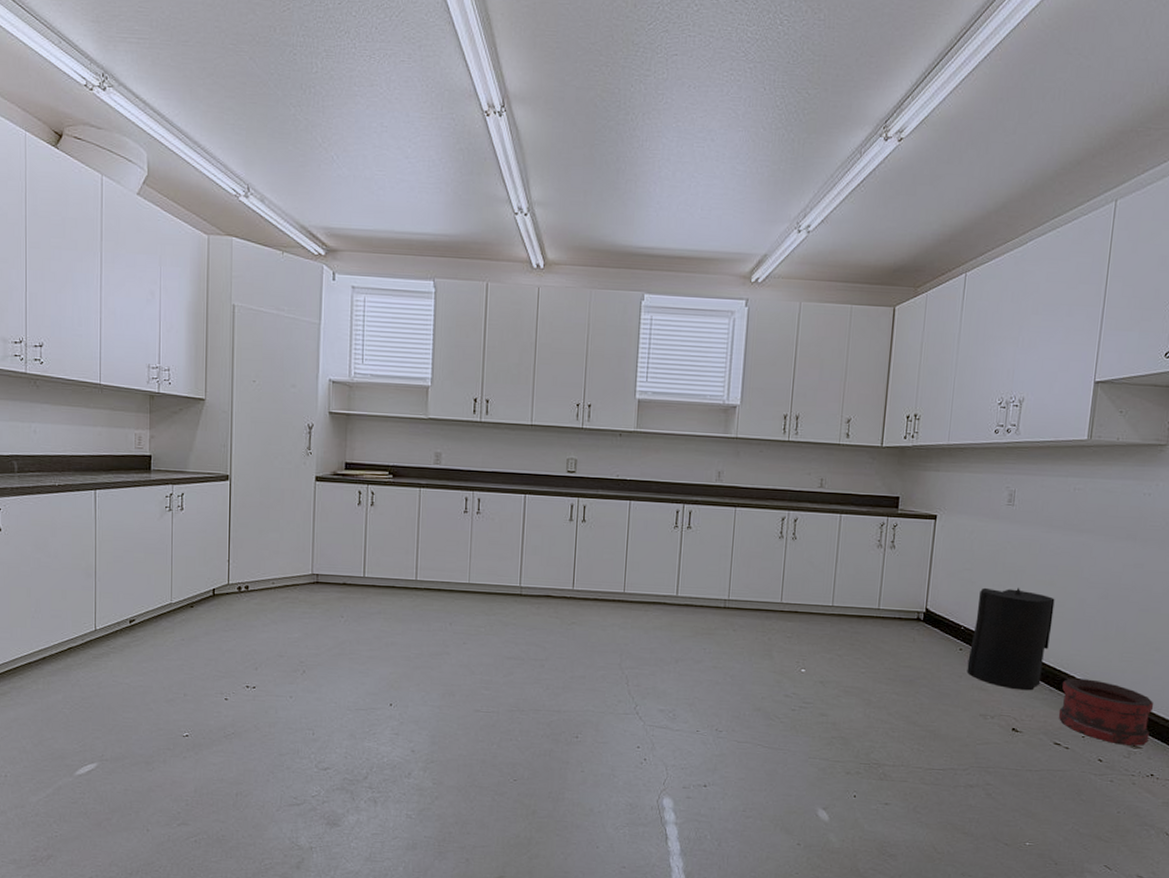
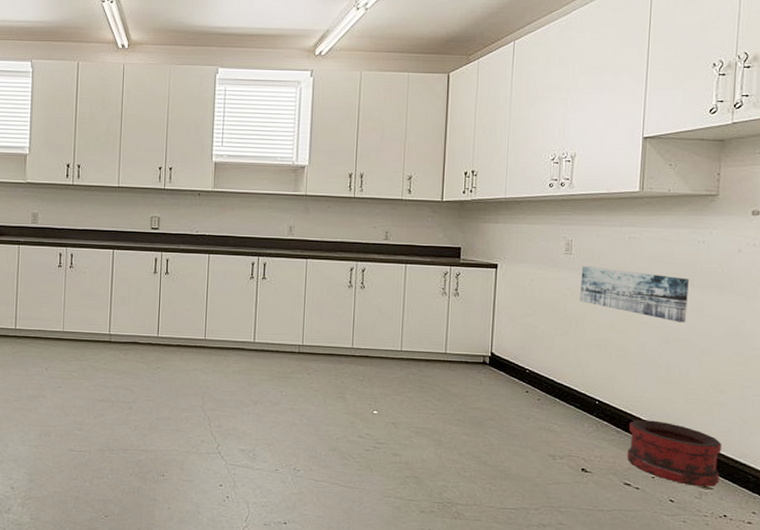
trash can: present [967,587,1055,691] -> none [534,332,617,432]
wall art: none [1020,518,1132,578] -> present [580,266,689,323]

